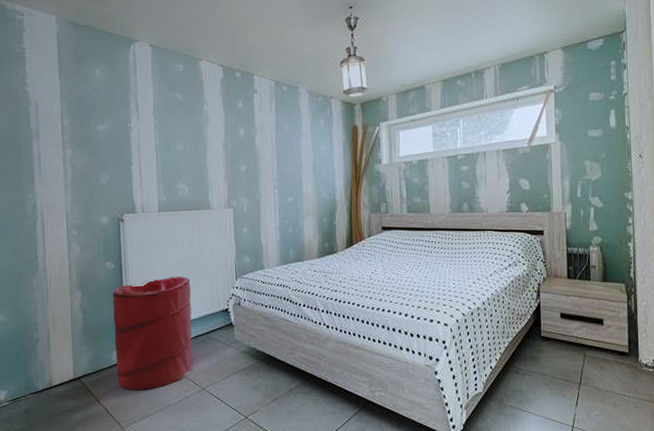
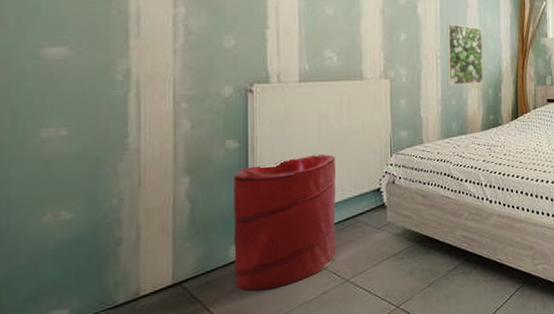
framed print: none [281,154,318,214] -> present [446,24,483,86]

